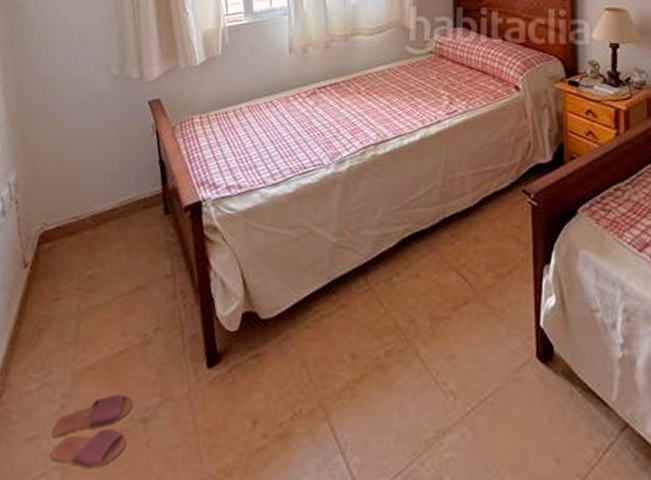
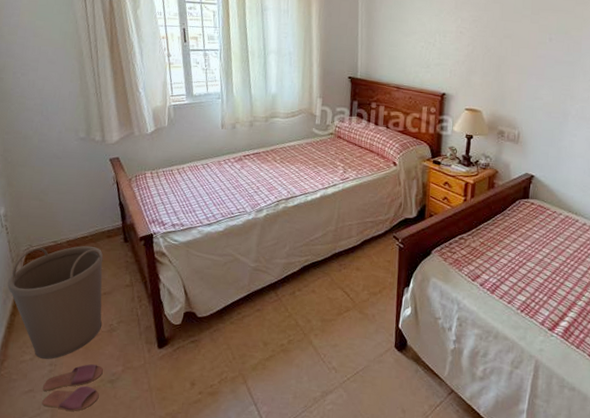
basket: none [13,222,138,388] -> present [7,246,103,359]

